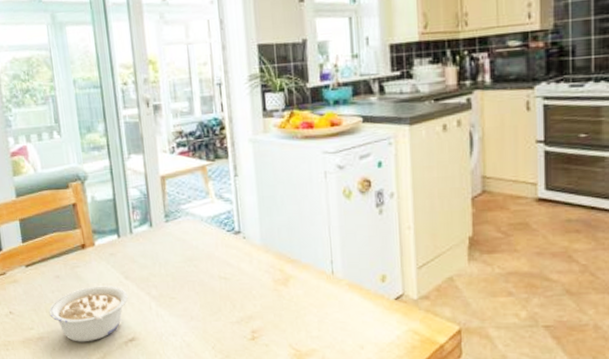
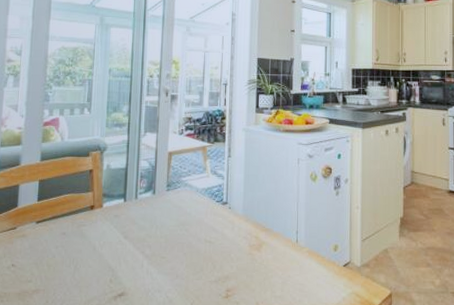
legume: present [49,286,129,342] -> none [49,243,125,296]

